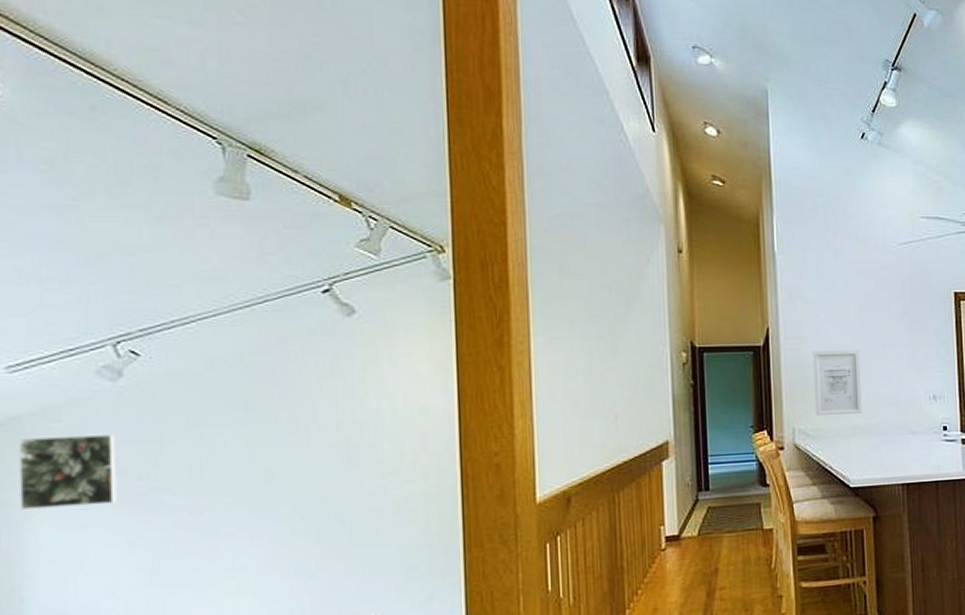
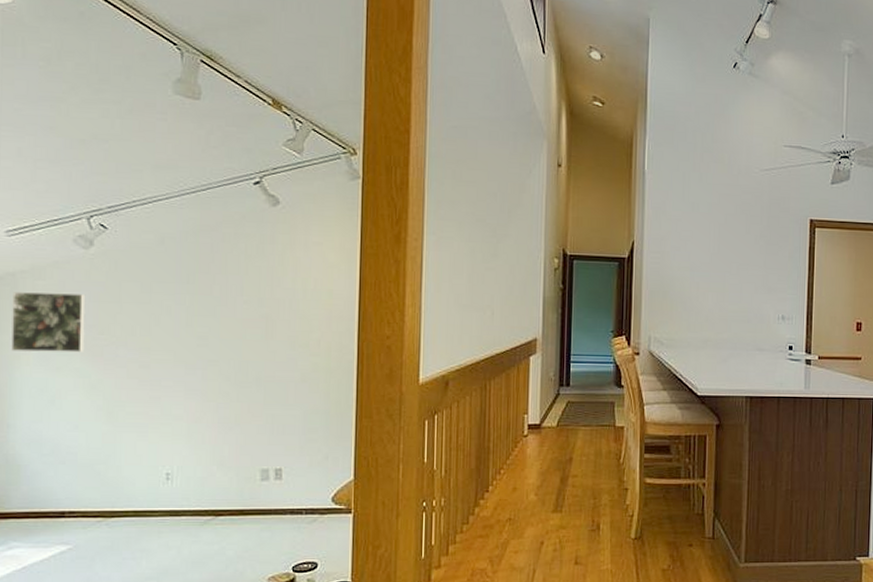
wall art: present [813,350,862,417] -> none [671,266,716,328]

